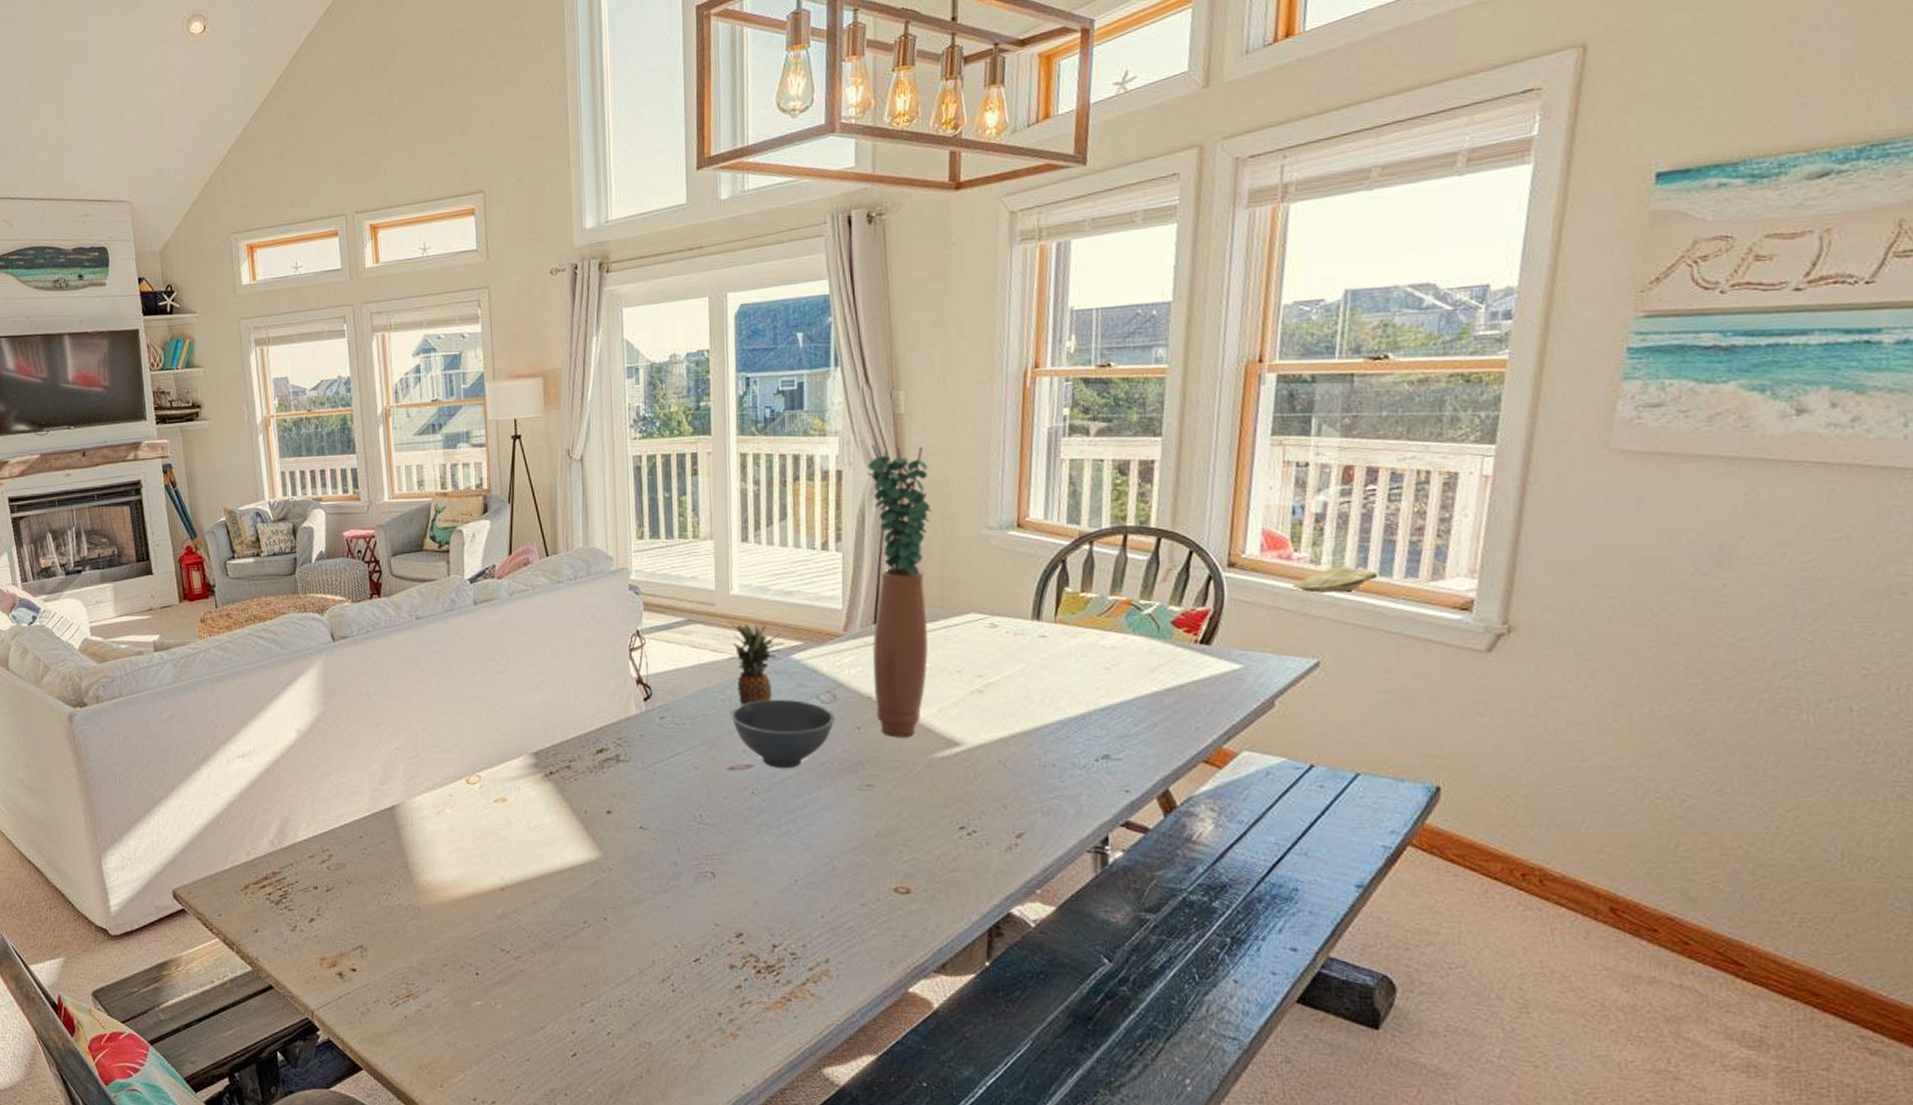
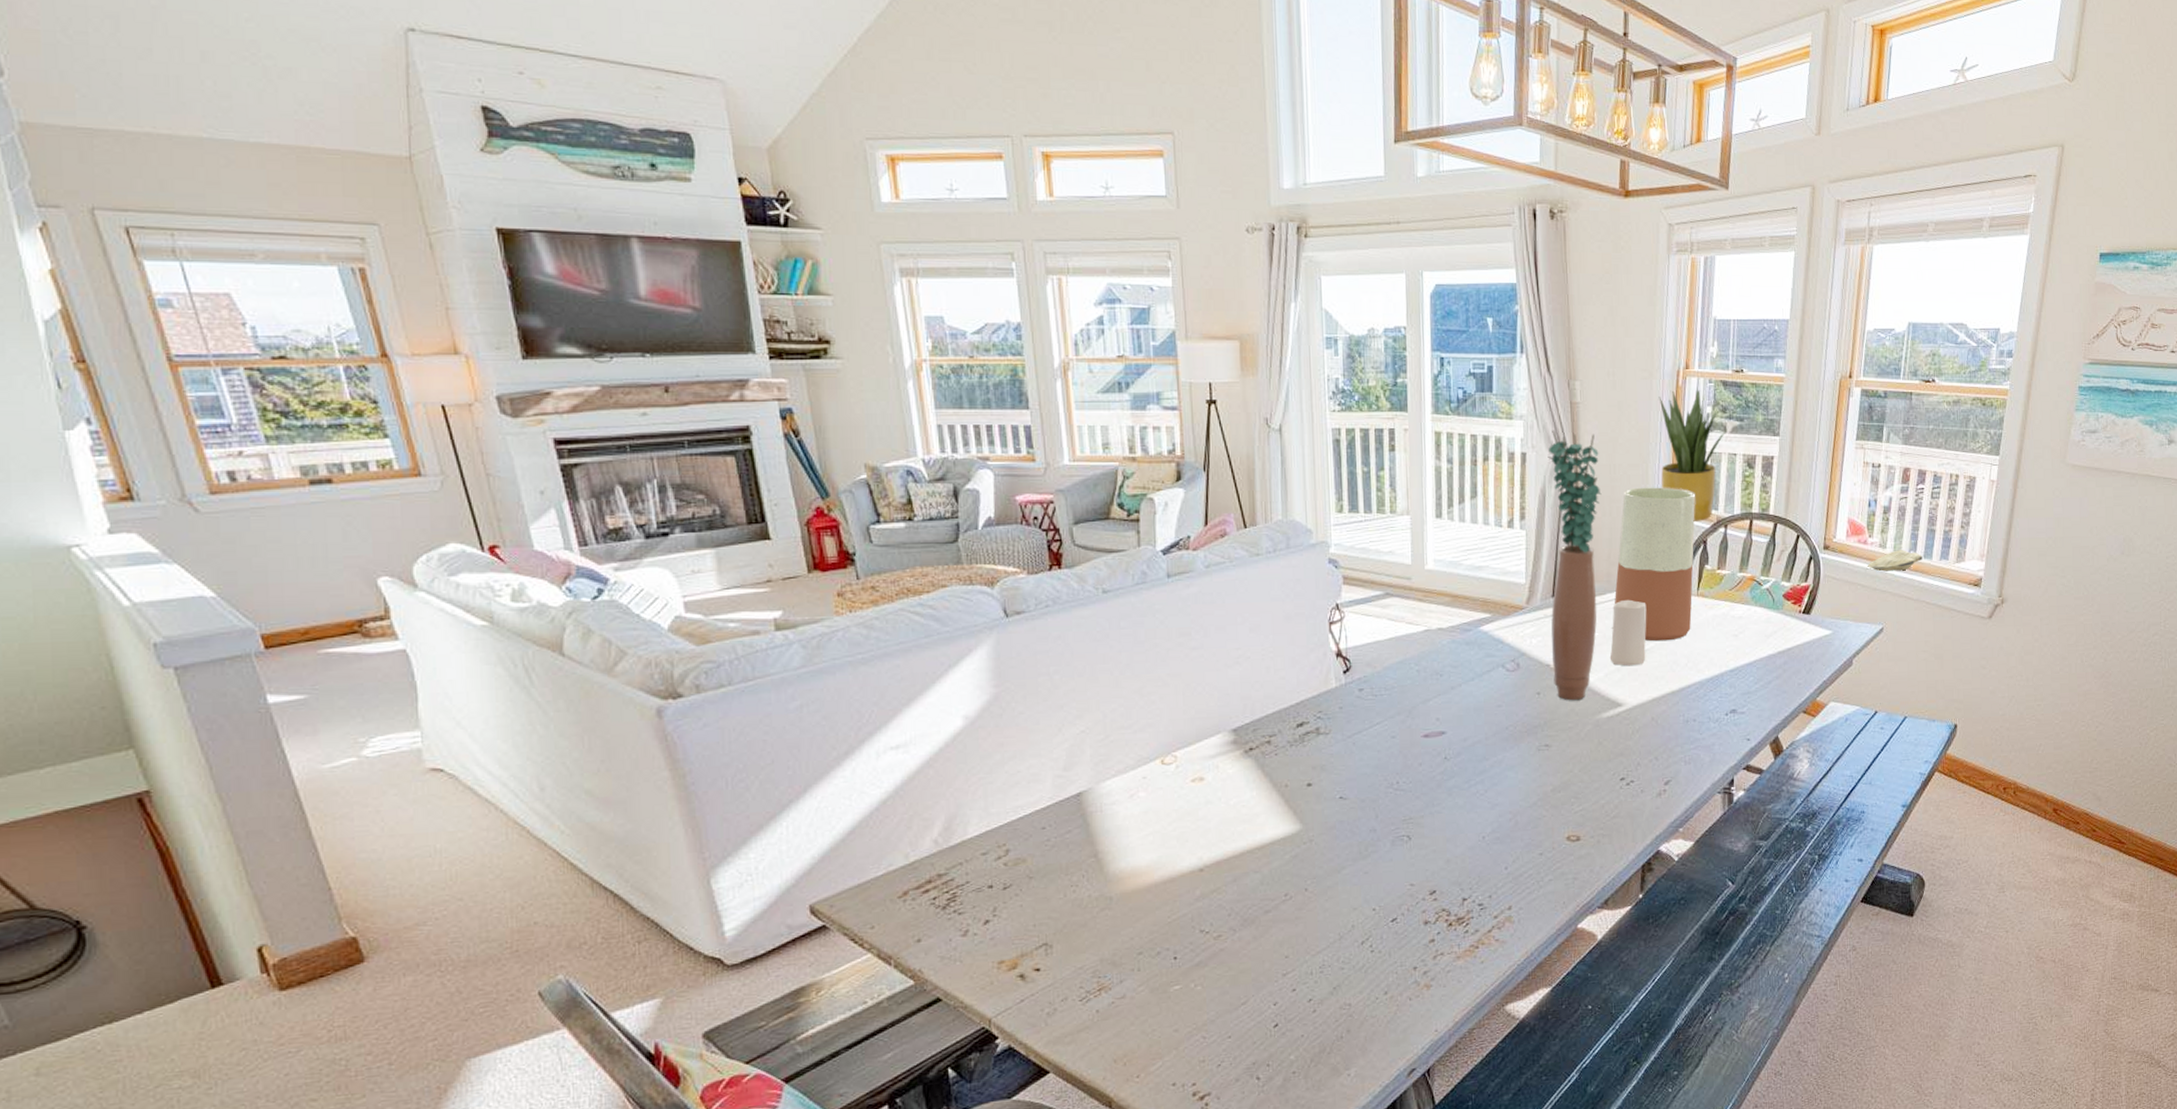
bowl: present [730,699,836,768] -> none [1425,668,1519,734]
fruit: present [731,624,785,705] -> none [1426,597,1475,675]
candle: none [944,626,990,701] -> present [1609,599,1647,667]
vase: none [949,500,1050,674] -> present [1614,487,1695,642]
planter: none [1001,386,1091,538] -> present [1658,386,1728,522]

